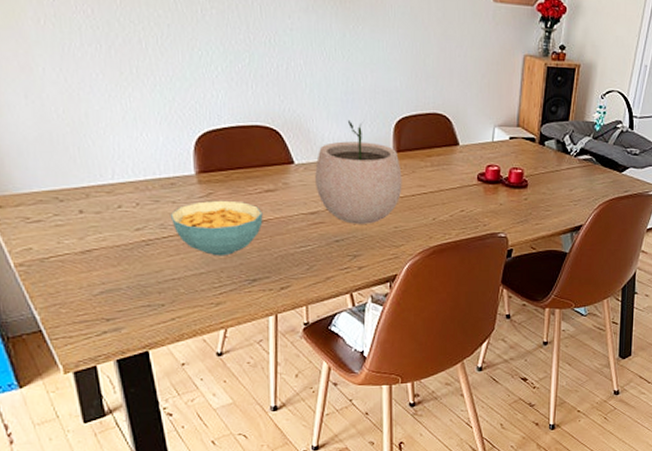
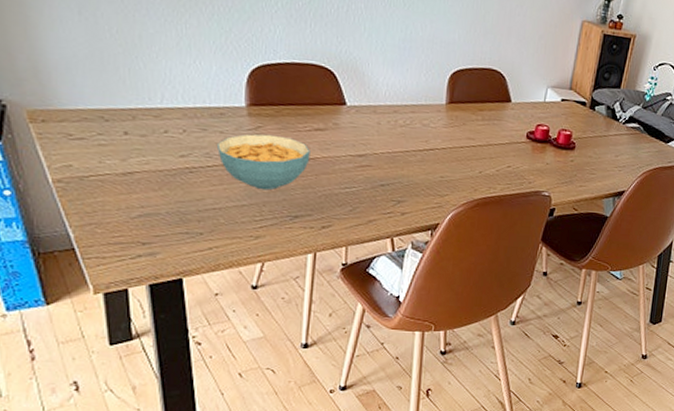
plant pot: present [315,119,402,224] -> none [366,67,453,172]

